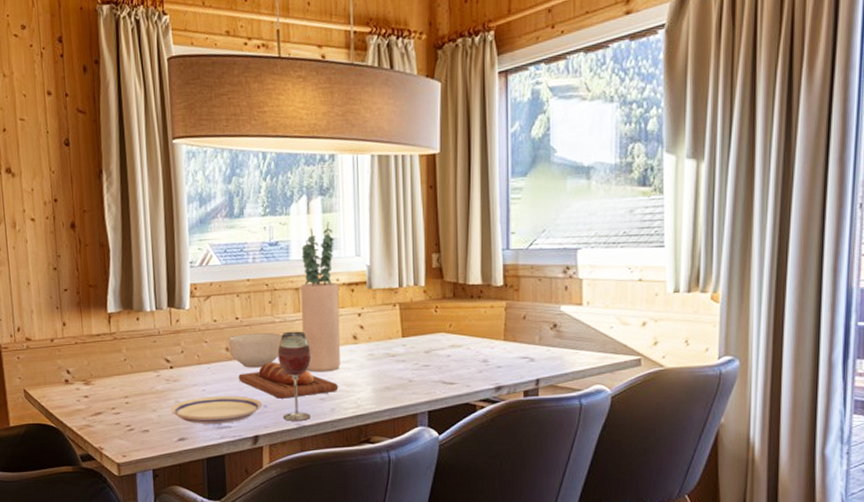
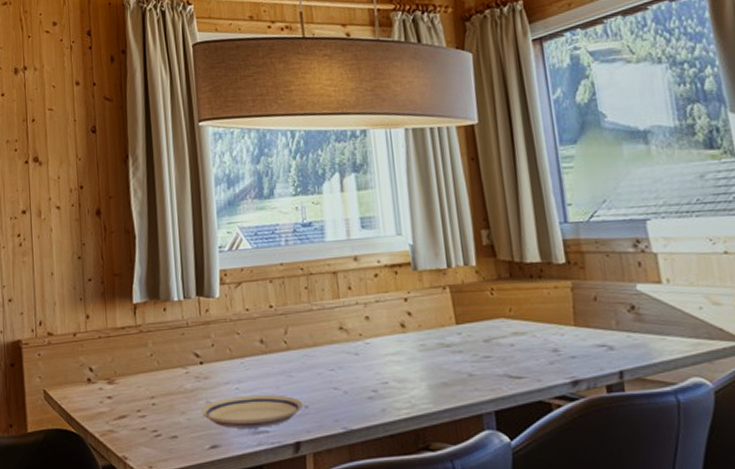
bowl: present [227,332,282,368] -> none [261,322,322,363]
bread loaf: present [238,362,339,399] -> none [275,355,389,398]
wineglass: present [277,331,312,421] -> none [317,319,360,424]
vase: present [300,222,341,371] -> none [337,199,389,366]

